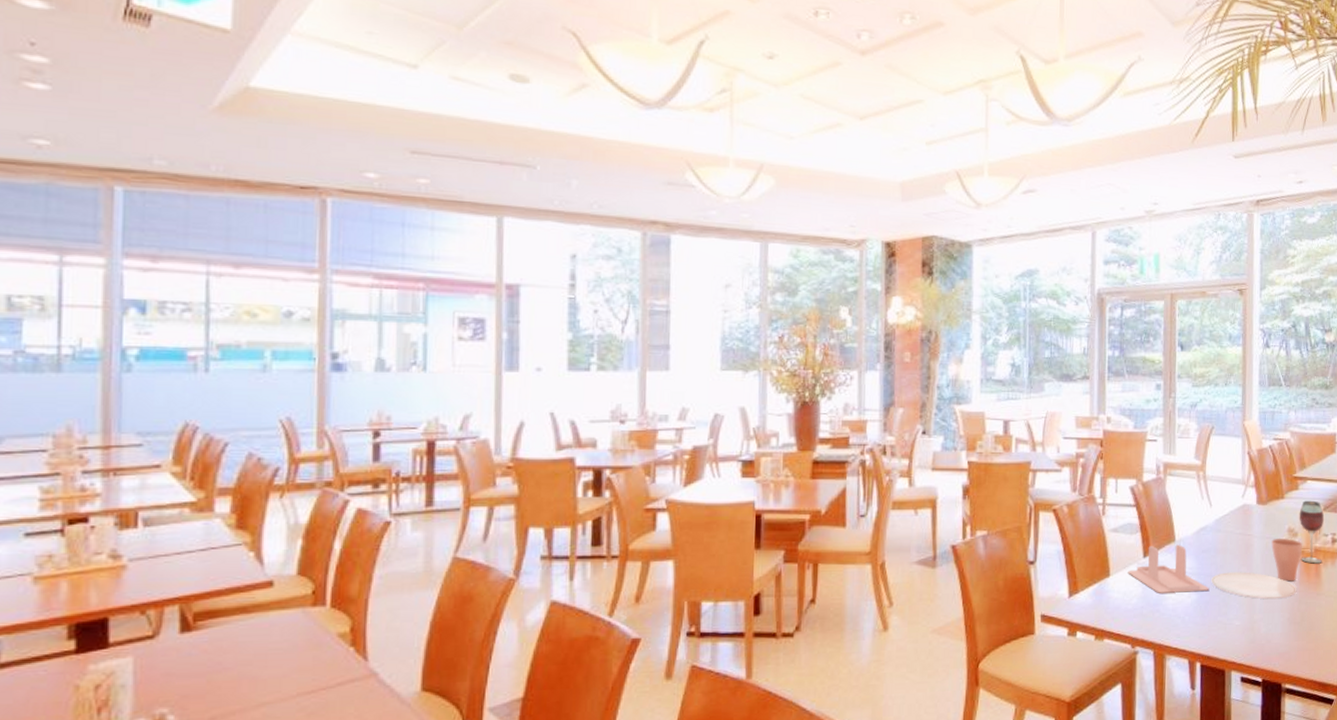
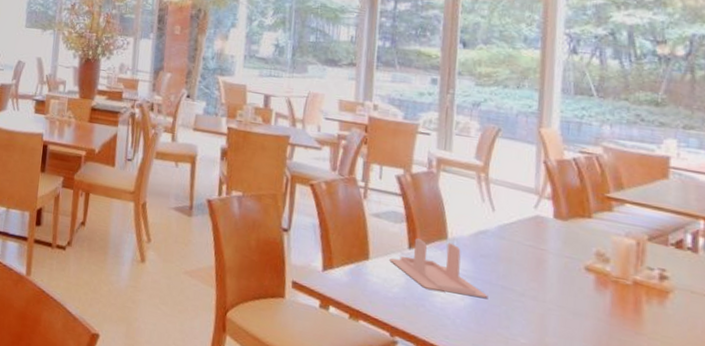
plate: present [1211,572,1297,600] -> none [490,283,607,328]
cup: present [1271,539,1302,582] -> none [572,259,616,312]
wineglass: present [1299,500,1325,564] -> none [612,224,650,300]

